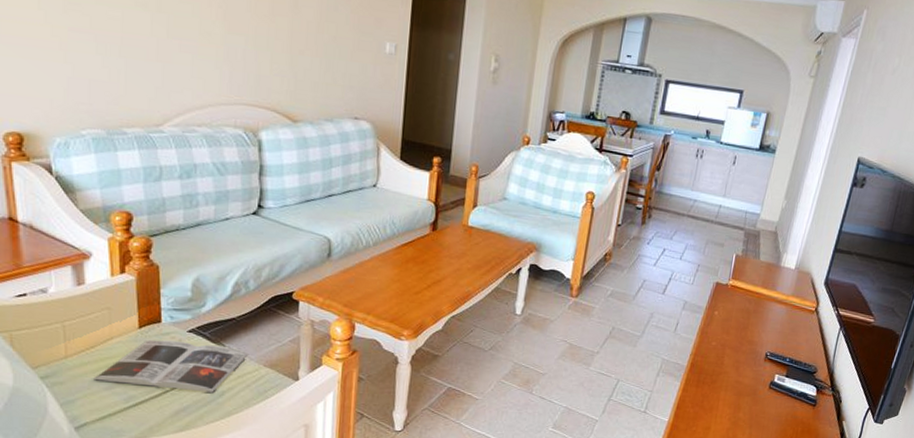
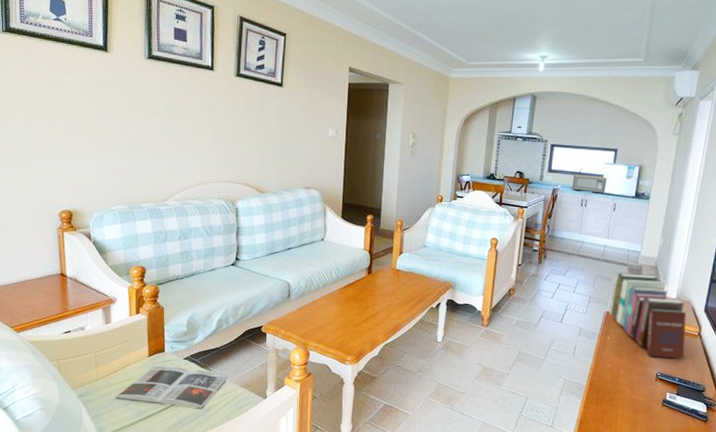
microwave: none [686,118,729,144] -> present [571,174,607,194]
books: none [719,237,805,337] -> present [609,272,687,359]

